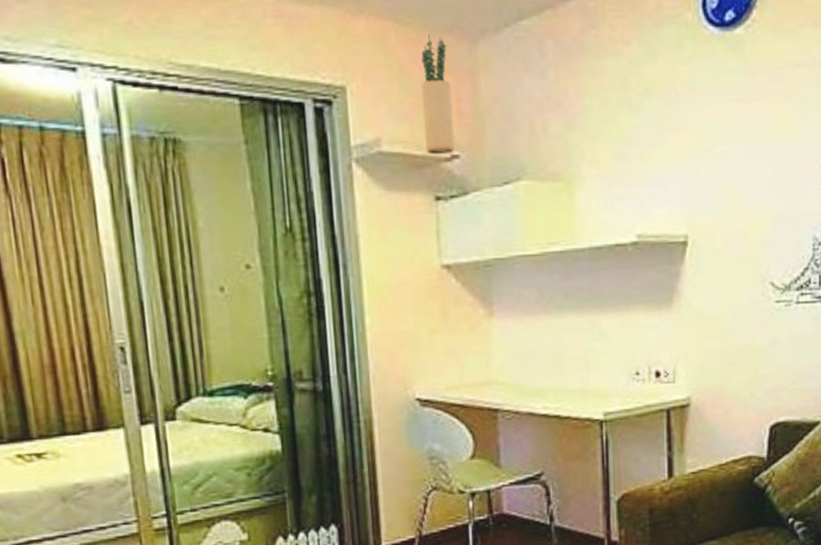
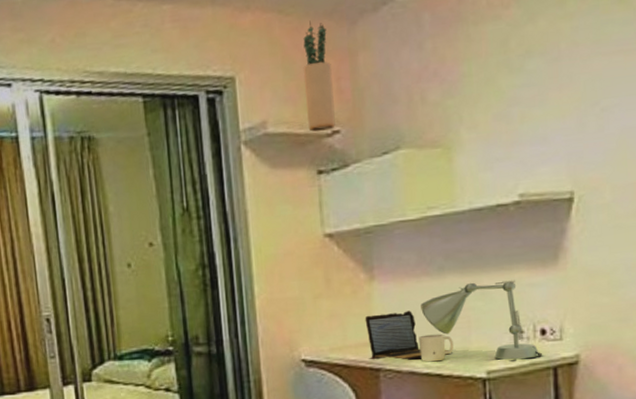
laptop: none [483,349,571,401] -> present [365,310,452,360]
mug: none [538,374,572,403] -> present [419,333,453,362]
desk lamp: none [540,321,657,402] -> present [421,280,543,360]

